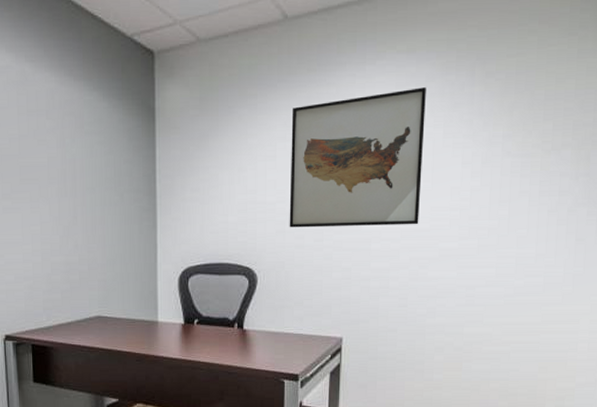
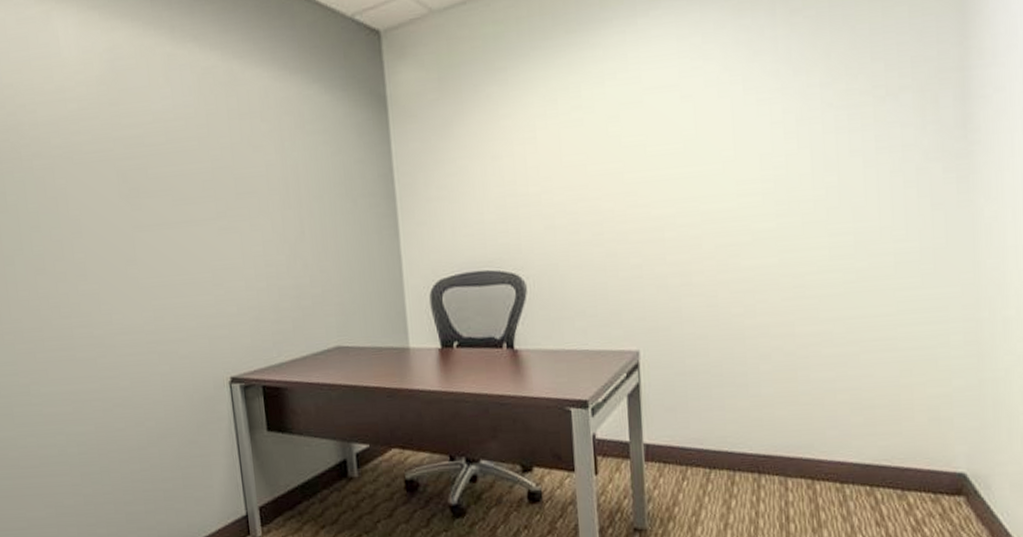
wall art: present [289,87,426,228] -> none [551,36,723,222]

